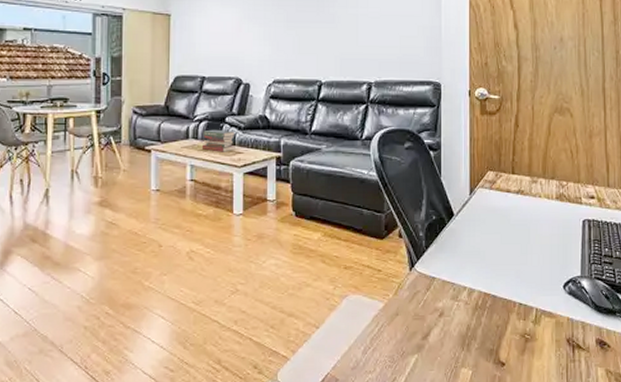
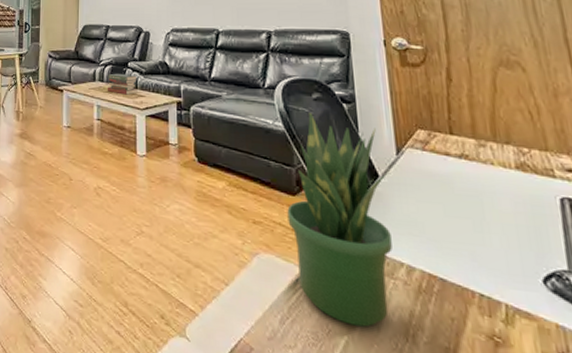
planter: none [375,162,463,345] -> present [287,113,392,327]

